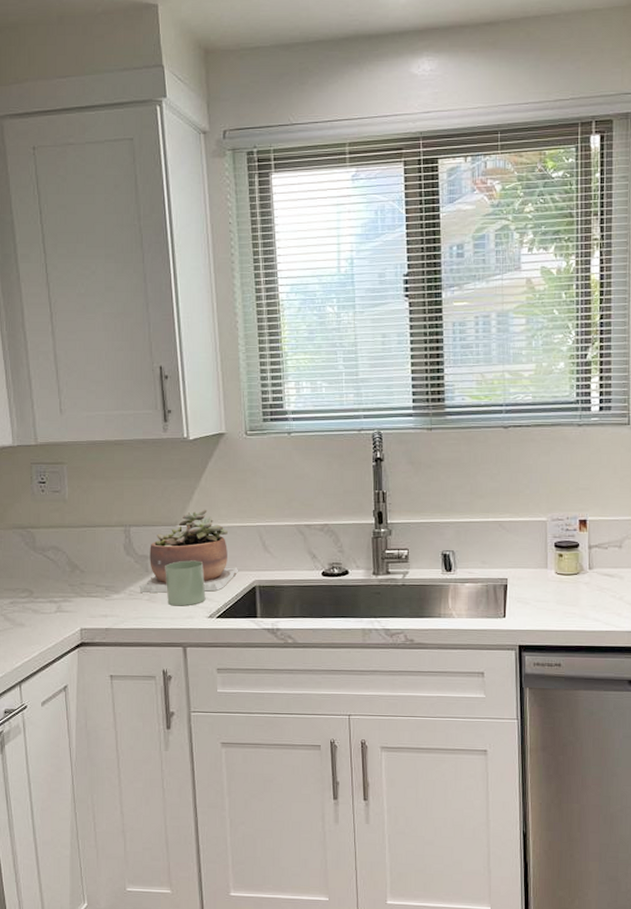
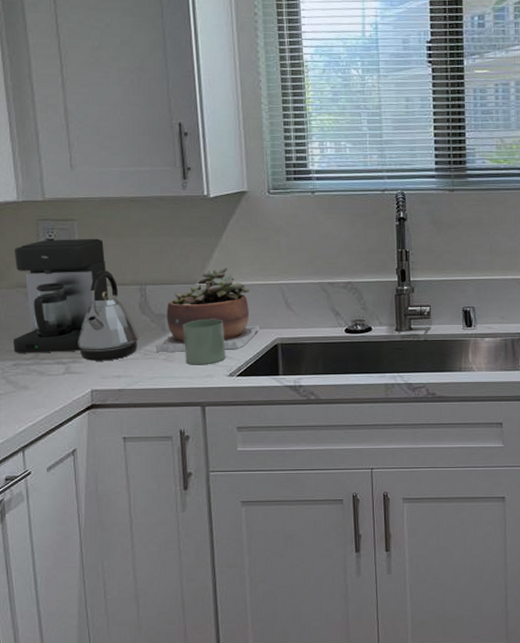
coffee maker: none [10,481,96,592] -> present [13,238,109,353]
kettle: none [67,512,124,601] -> present [77,270,139,361]

